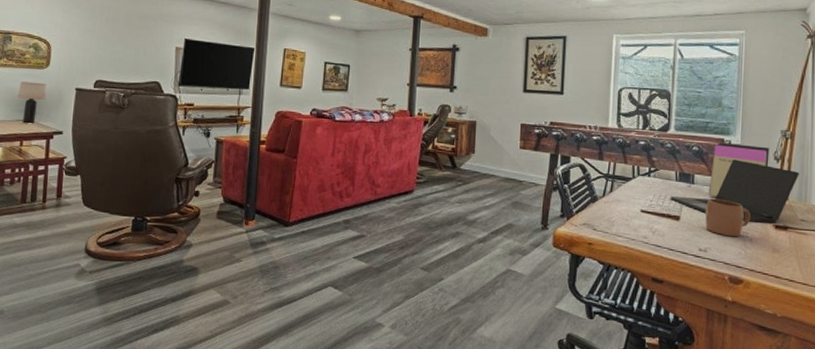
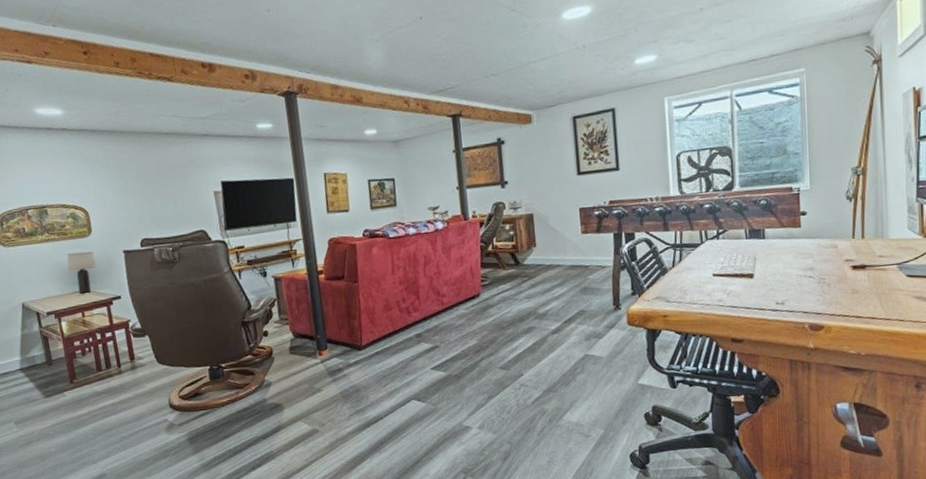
laptop: present [670,159,799,224] -> none [741,206,874,268]
mug: present [705,198,750,237] -> none [779,248,826,286]
books: present [709,142,770,197] -> none [781,188,841,249]

